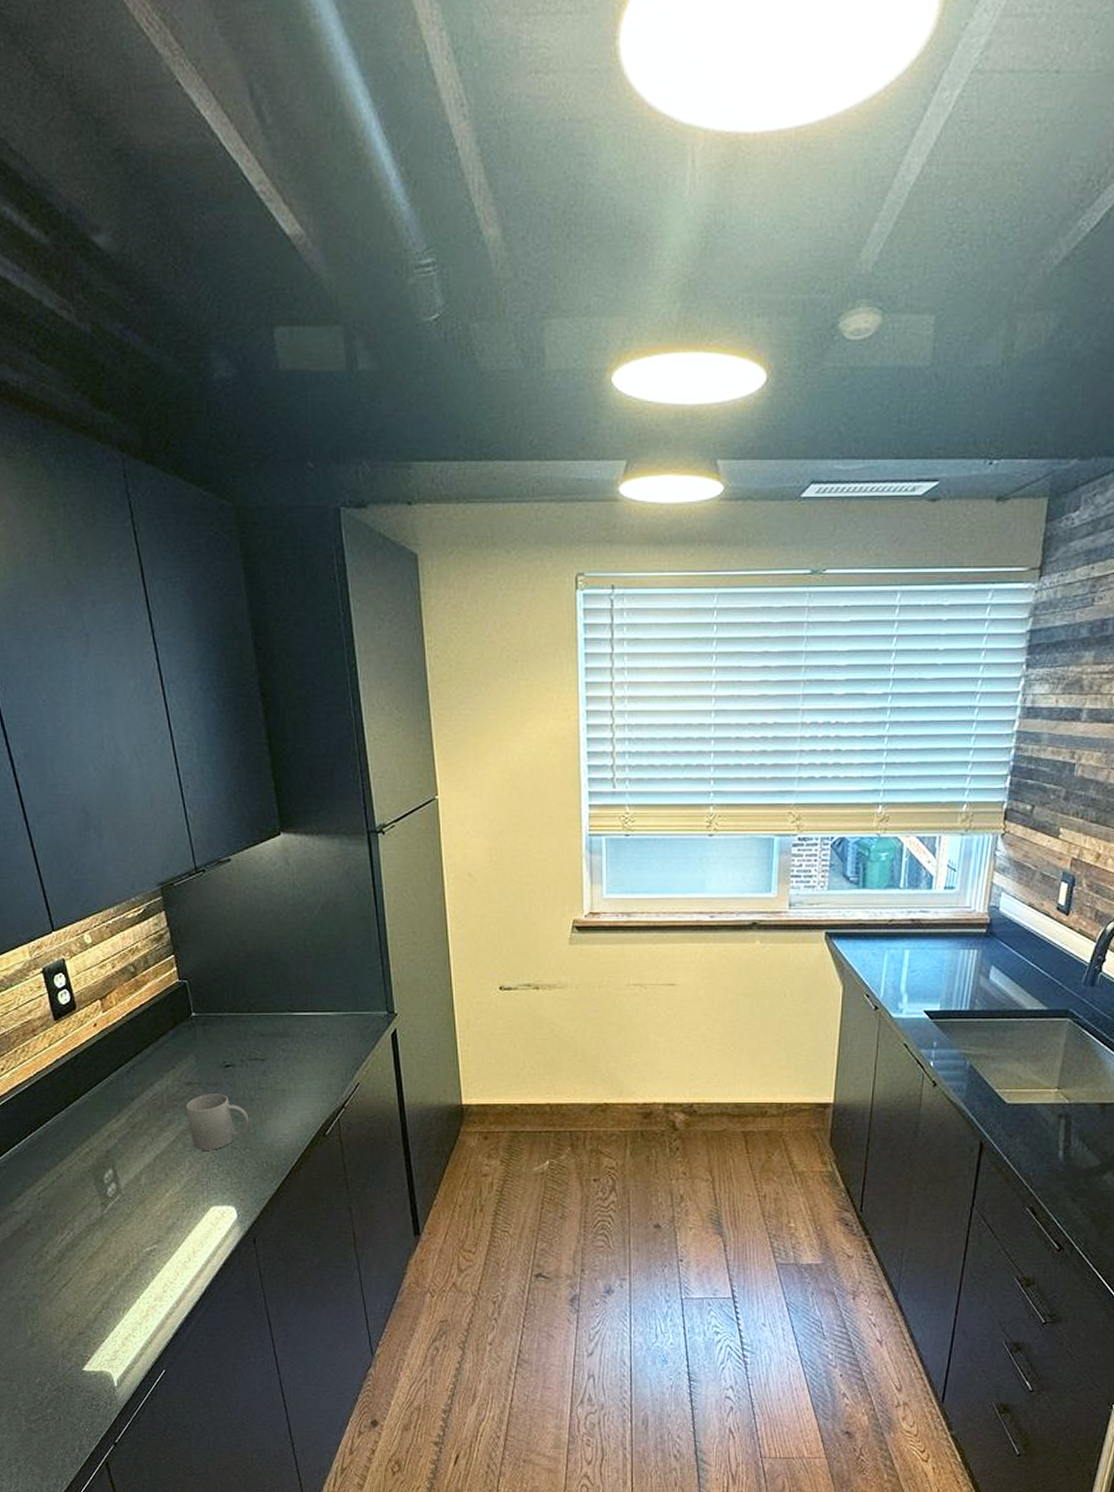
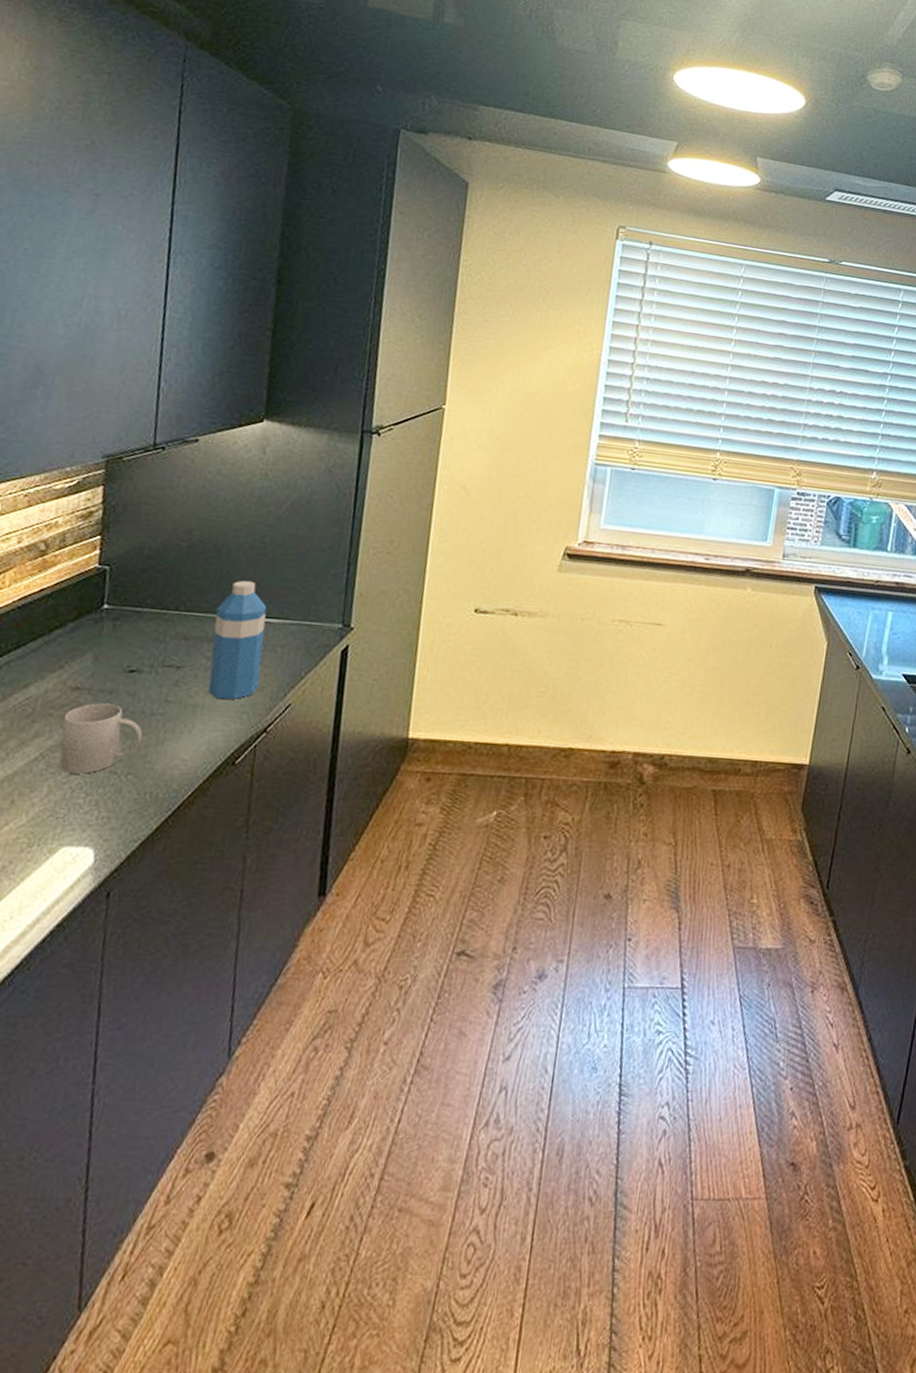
water bottle: none [281,980,330,1084] -> present [208,580,267,700]

